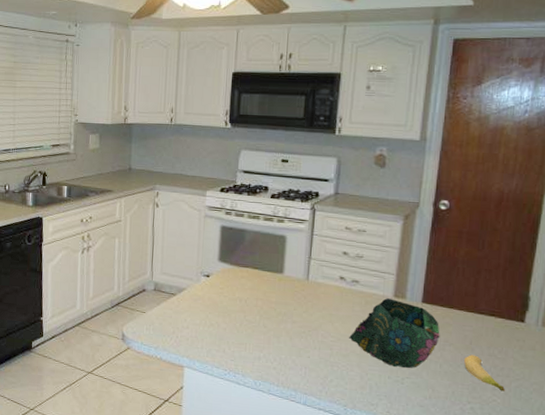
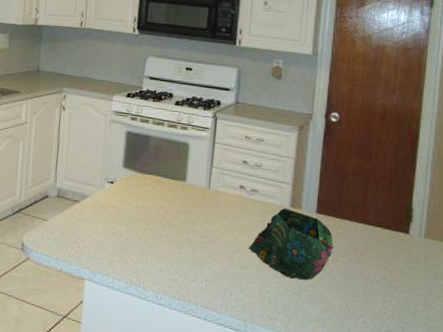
banana: present [464,354,506,392] -> none [356,266,395,304]

